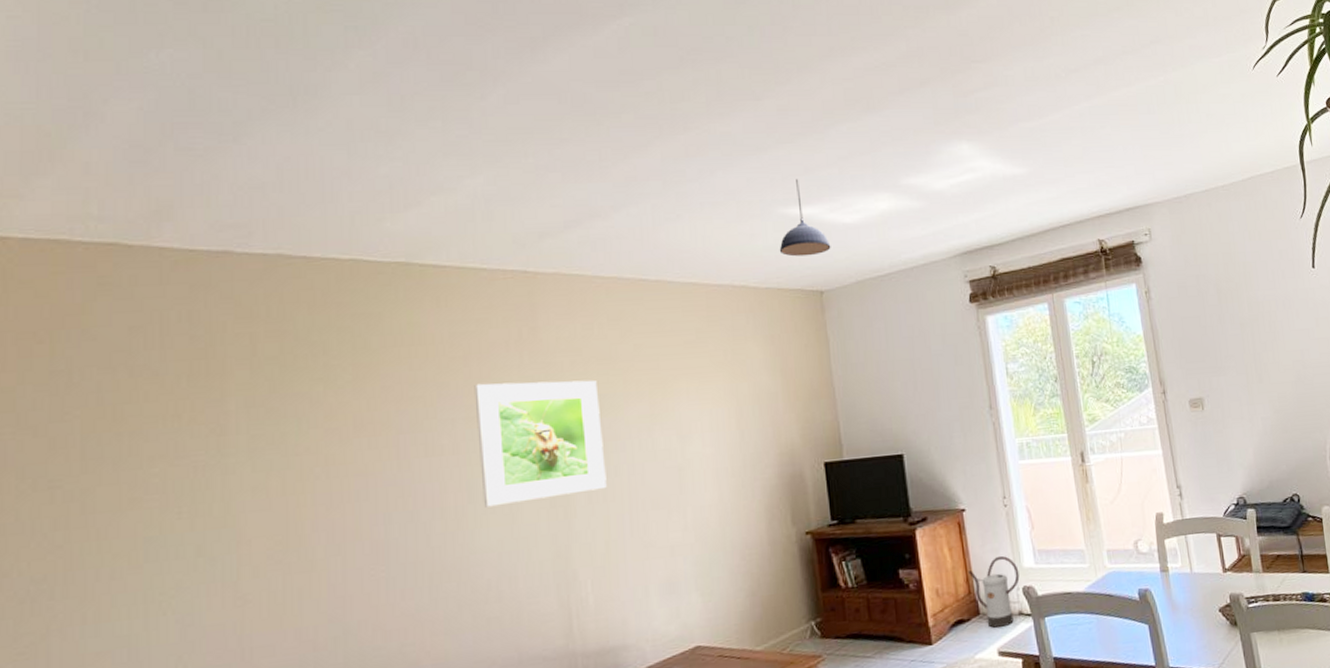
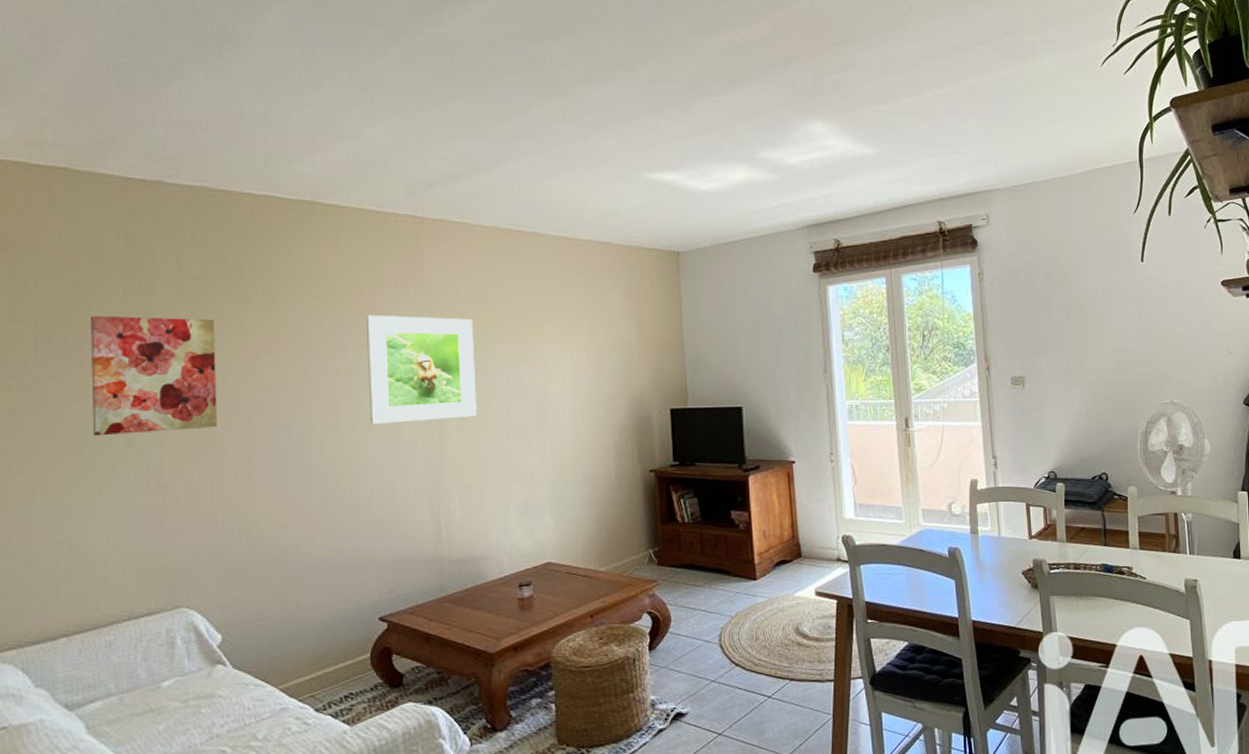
wall art: none [149,402,304,547] -> present [90,315,217,436]
pendant light: present [779,179,831,257] -> none [642,147,689,219]
watering can: present [968,555,1020,628] -> none [794,506,840,570]

